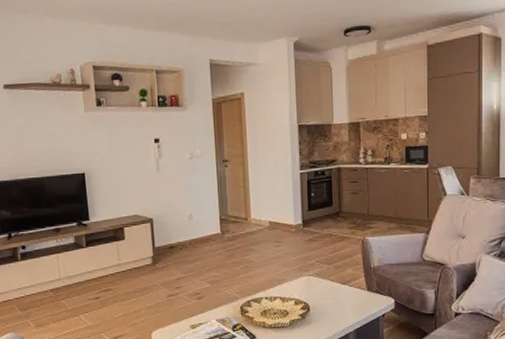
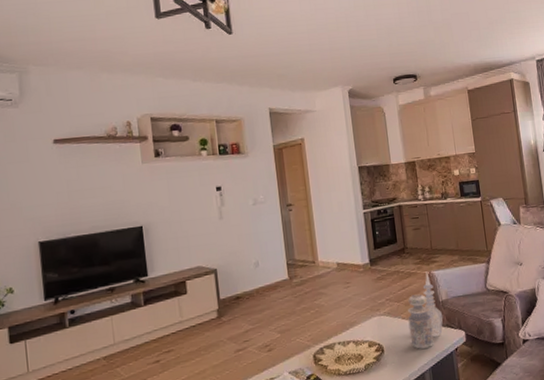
decorative vase: none [337,237,373,311] -> present [408,271,443,349]

